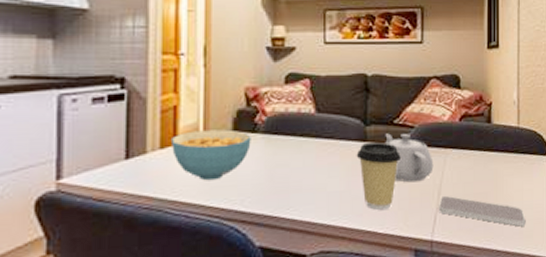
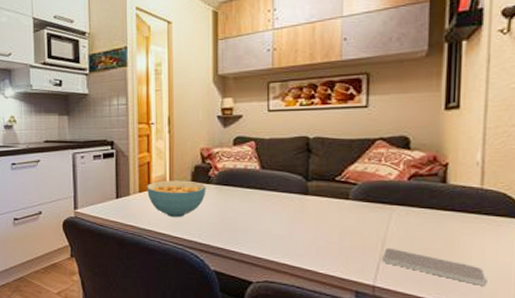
coffee cup: present [356,141,402,210] -> none [298,195,344,253]
teapot: present [385,133,434,183] -> none [326,189,378,233]

